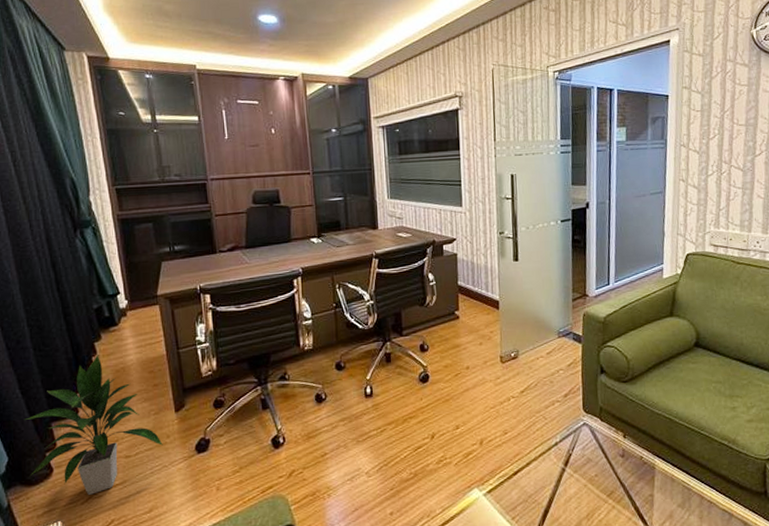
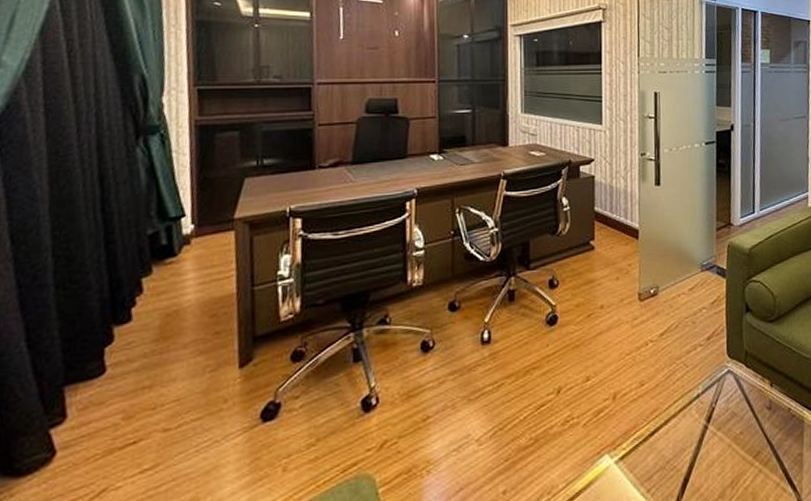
indoor plant: present [24,355,163,495] -> none [21,294,217,486]

